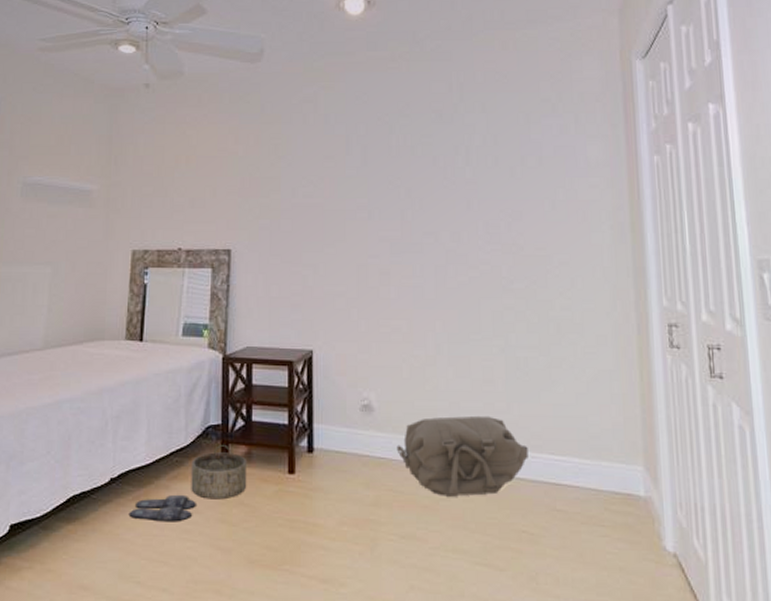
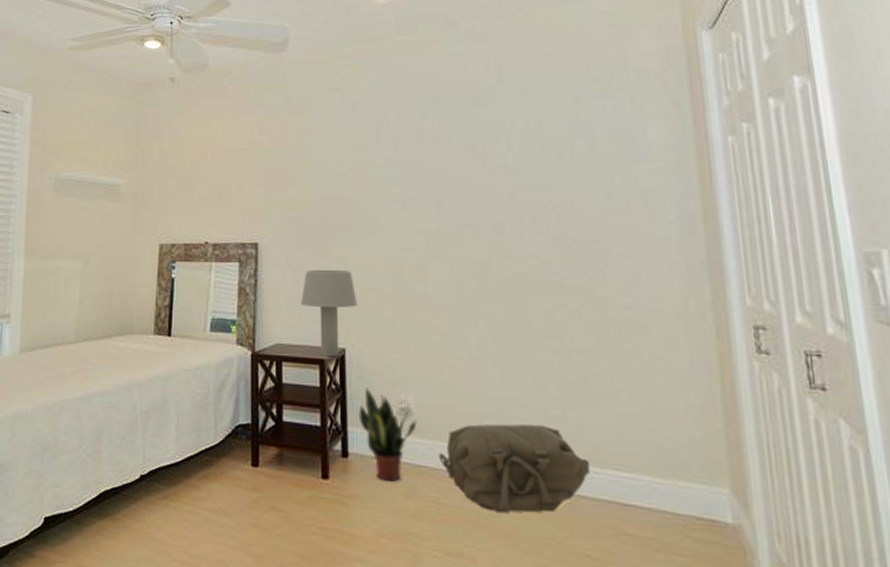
slippers: present [129,494,196,522] -> none [159,494,227,524]
basket: present [191,445,246,500] -> none [221,445,277,503]
table lamp: none [272,276,325,359] -> present [301,270,358,357]
potted plant: none [324,386,378,473] -> present [358,387,417,482]

